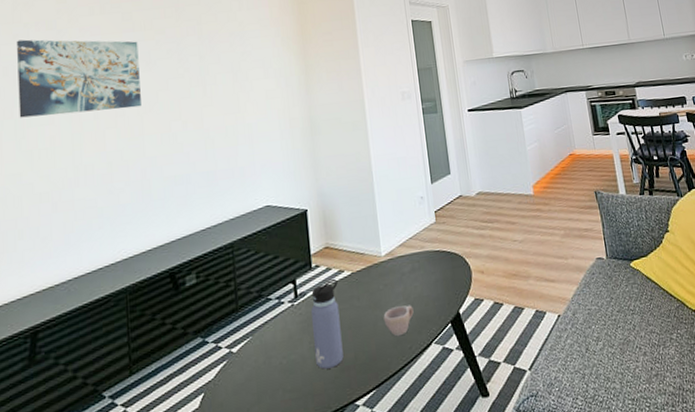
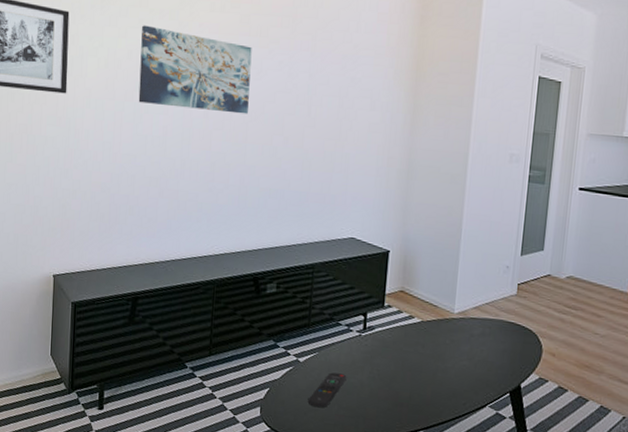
remote control: none [248,352,287,400] -> present [307,372,347,408]
water bottle: present [310,278,344,369] -> none [373,321,406,401]
cup: present [383,305,414,337] -> none [443,362,475,391]

